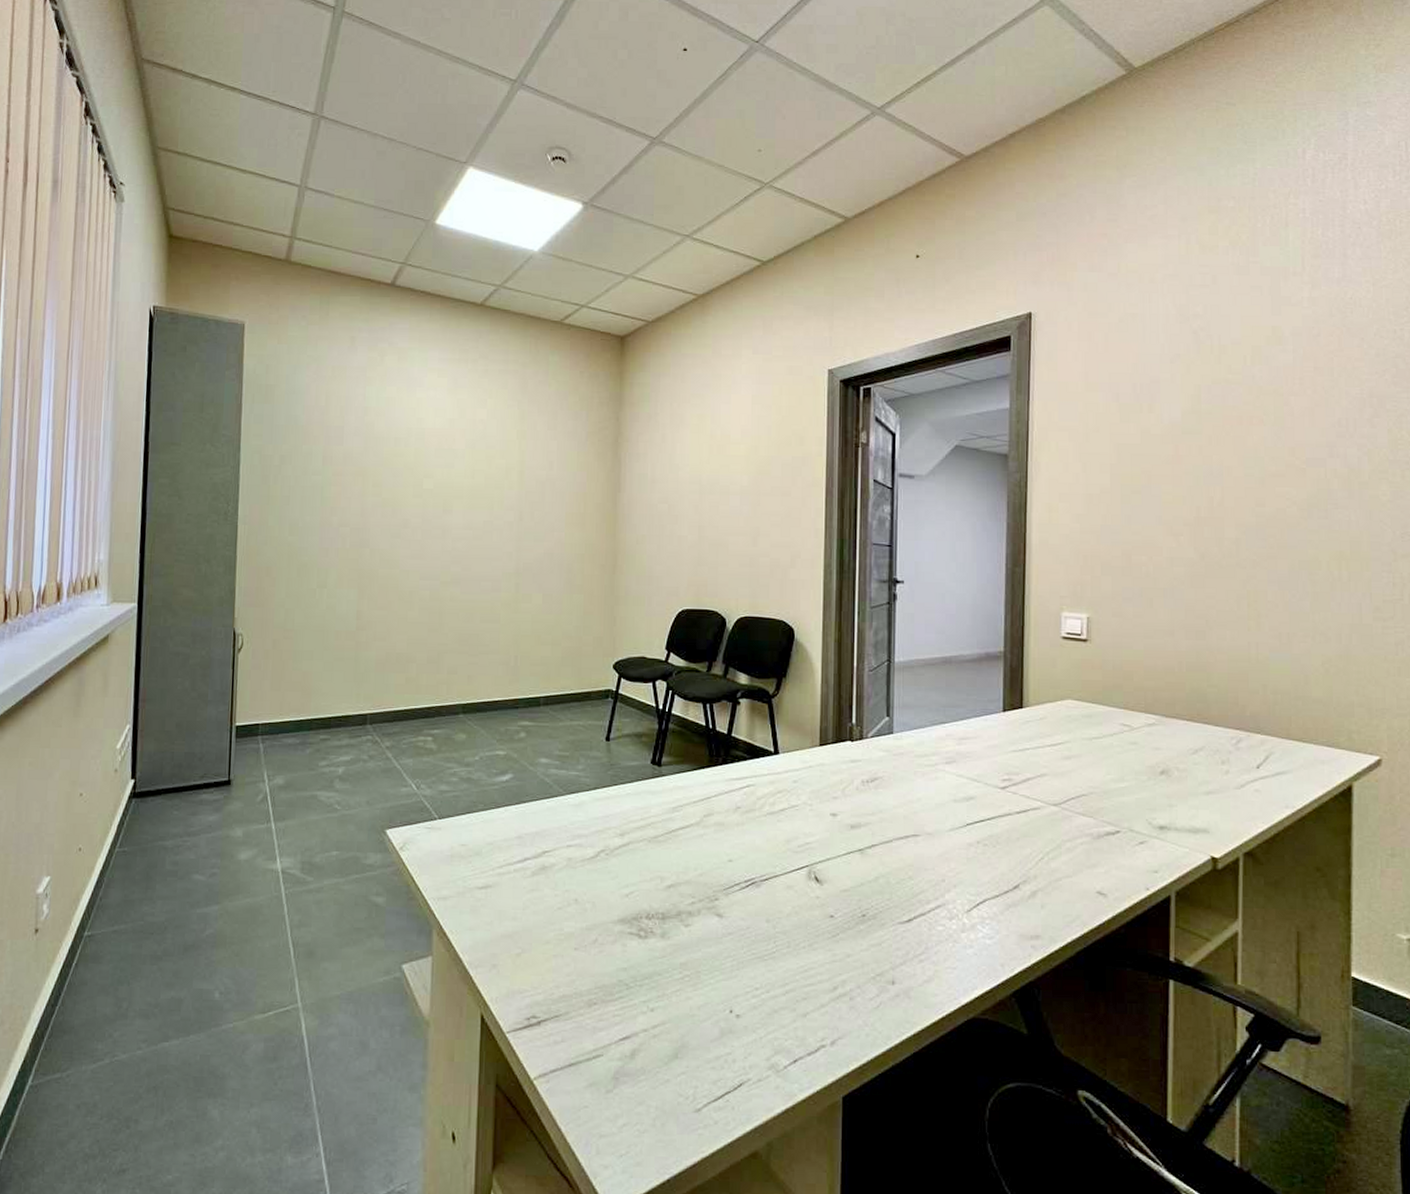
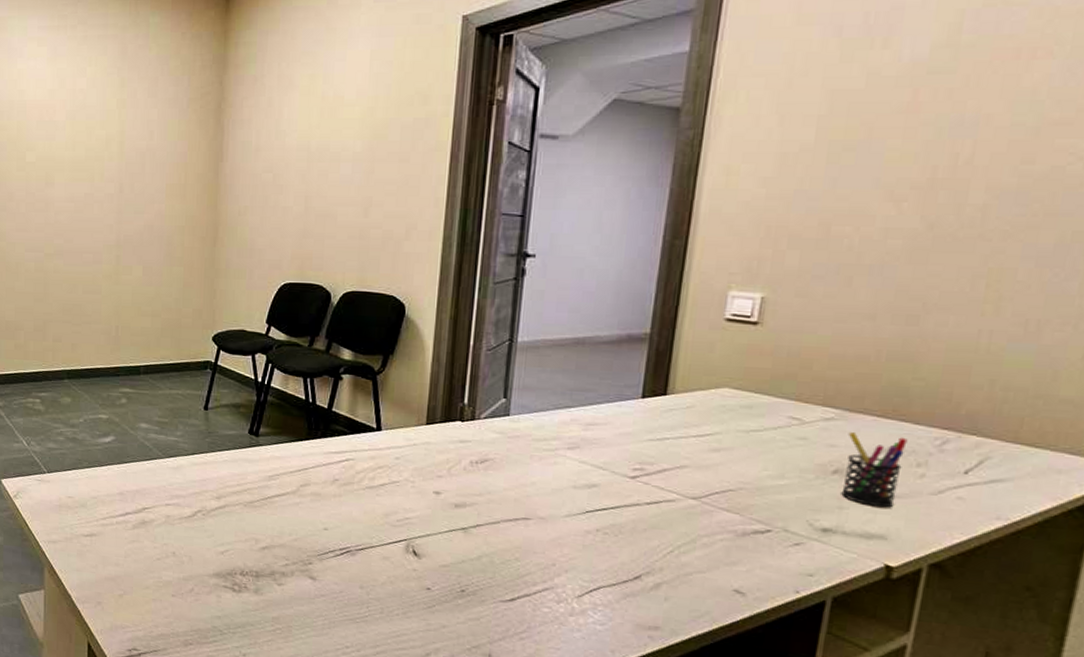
pen holder: none [1167,736,1212,803] -> present [841,432,908,508]

